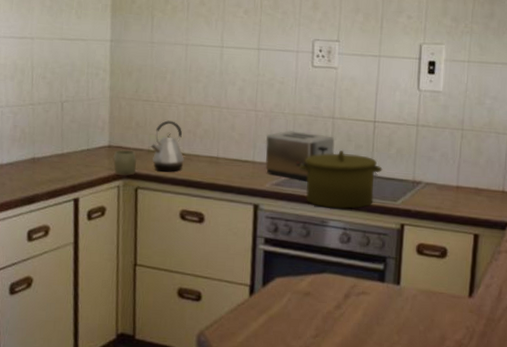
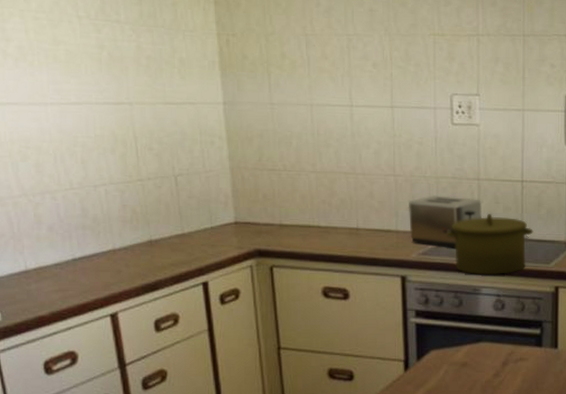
mug: present [113,149,136,176] -> none [242,225,268,255]
kettle: present [150,120,184,172] -> none [282,191,321,247]

